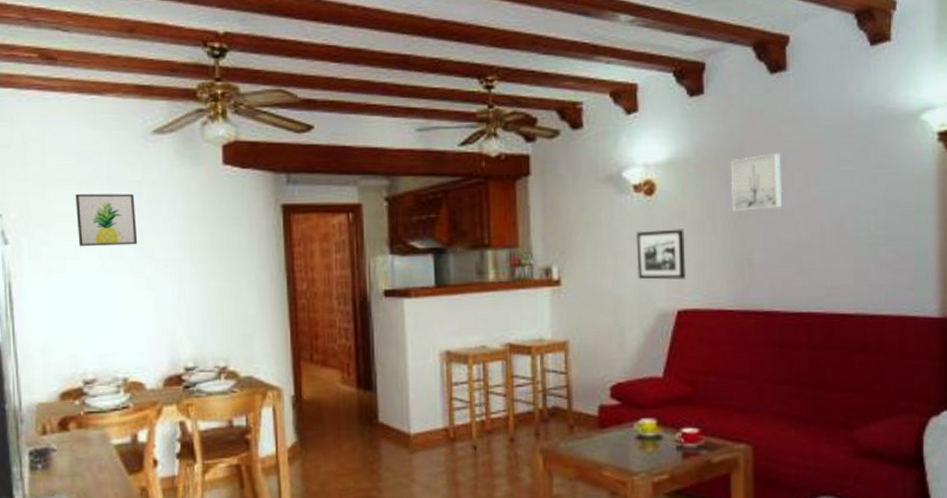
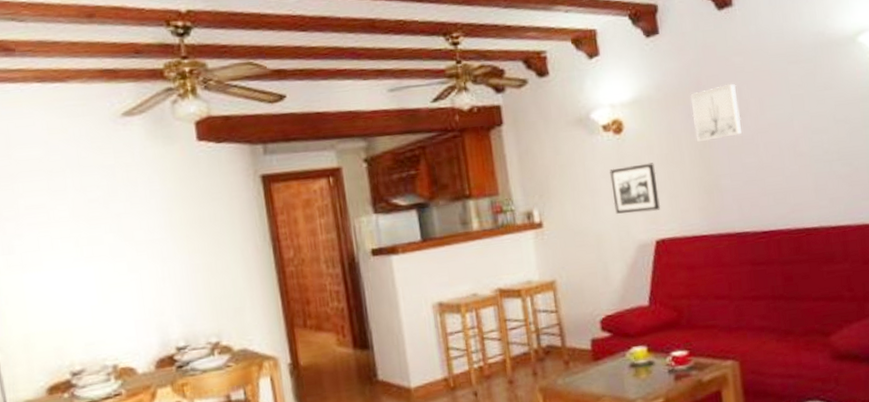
wall art: present [75,194,138,246] -> none [46,178,116,236]

